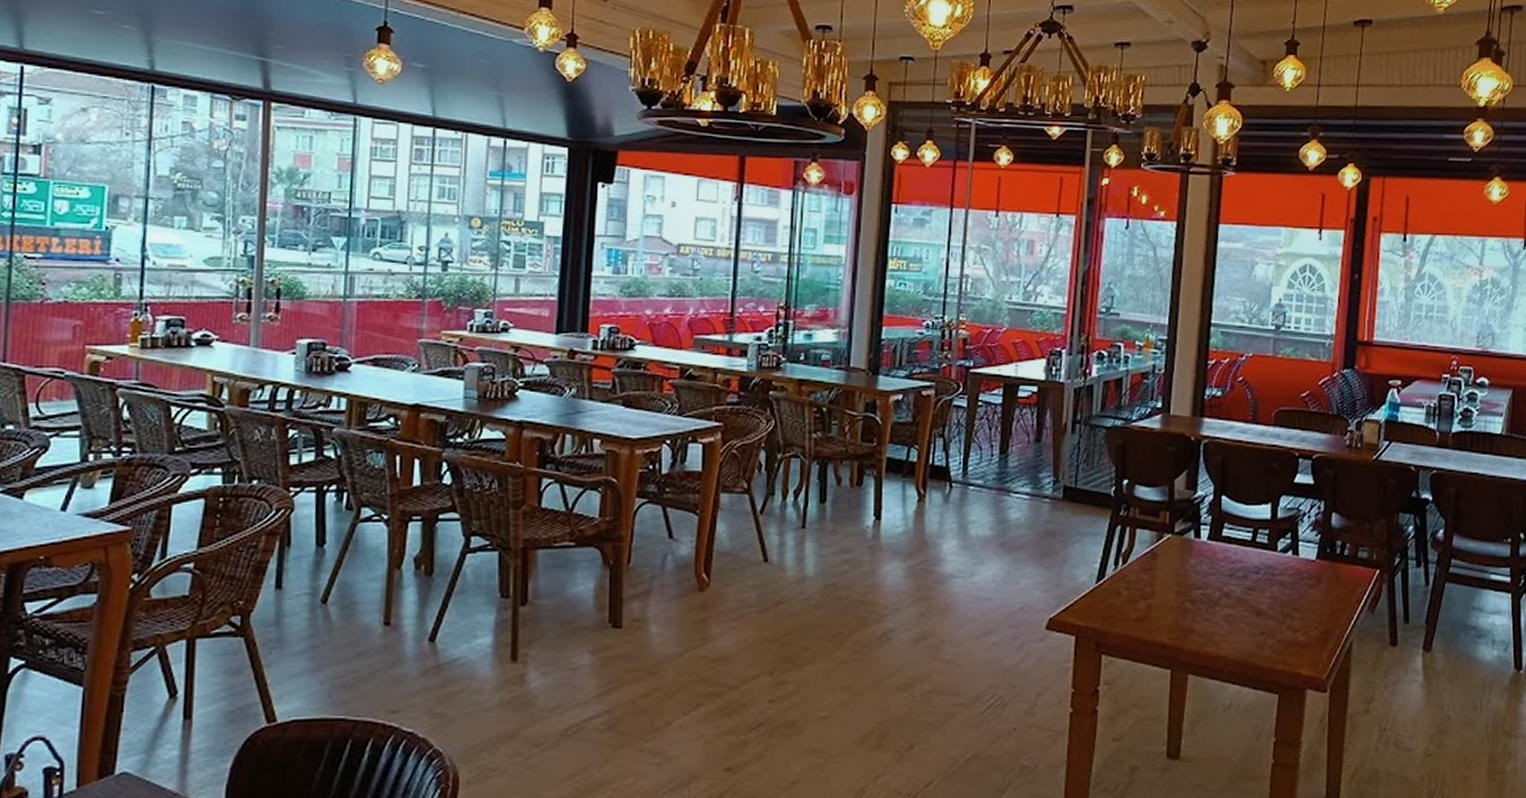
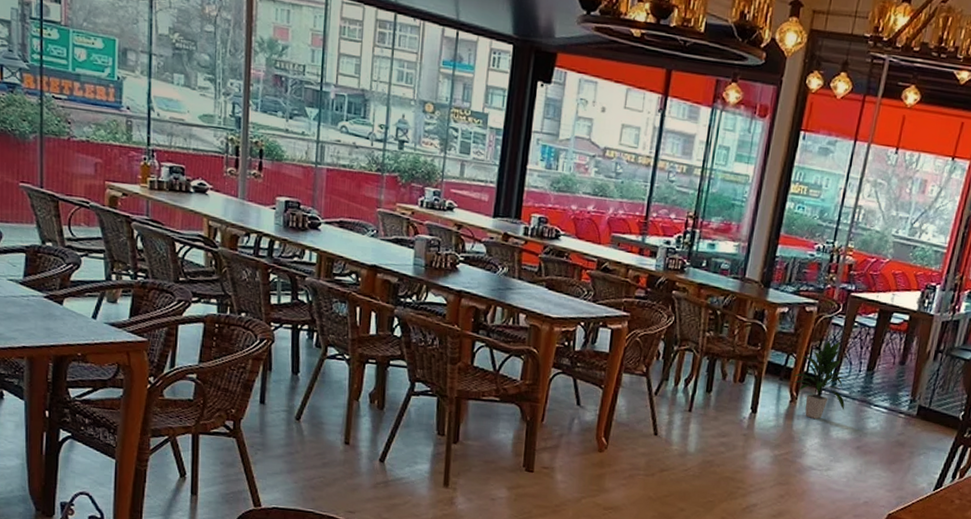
indoor plant: none [918,424,981,518] -> present [792,340,847,420]

